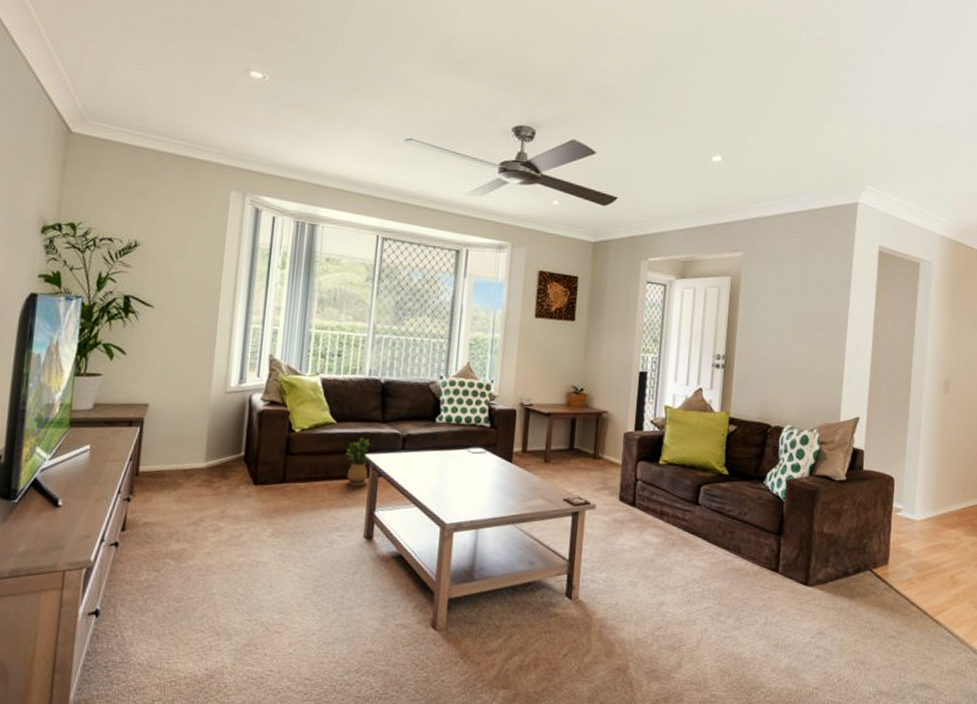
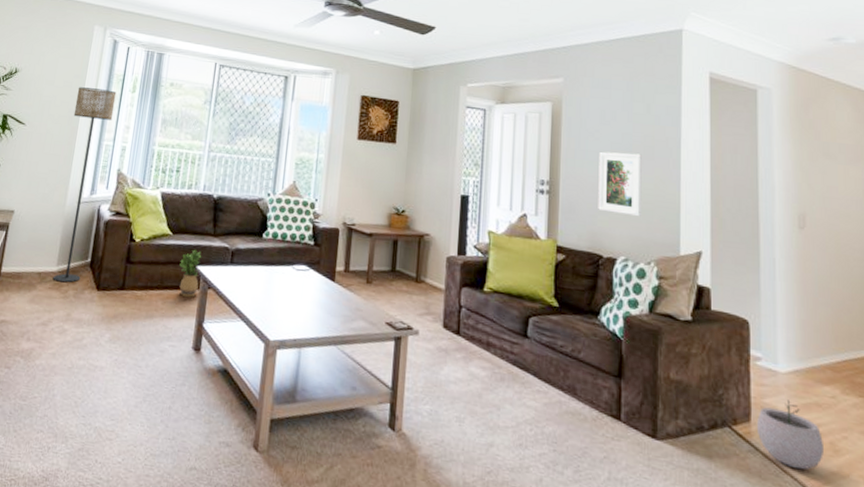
floor lamp: none [201,263,263,479] -> present [53,87,117,283]
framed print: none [769,325,812,388] -> present [598,151,642,217]
plant pot: none [892,543,946,601] -> present [756,400,825,470]

